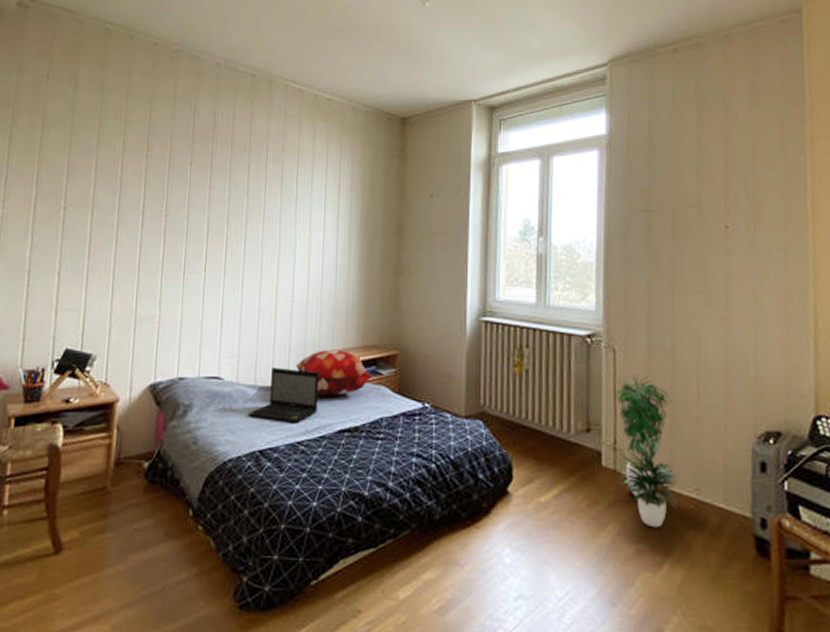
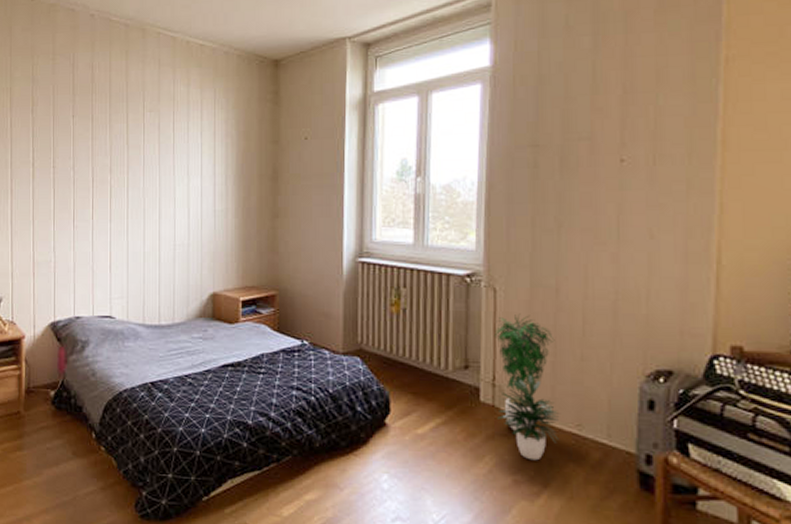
laptop: present [248,367,319,424] -> none [139,307,202,359]
decorative pillow: present [296,349,372,396] -> none [181,290,253,333]

